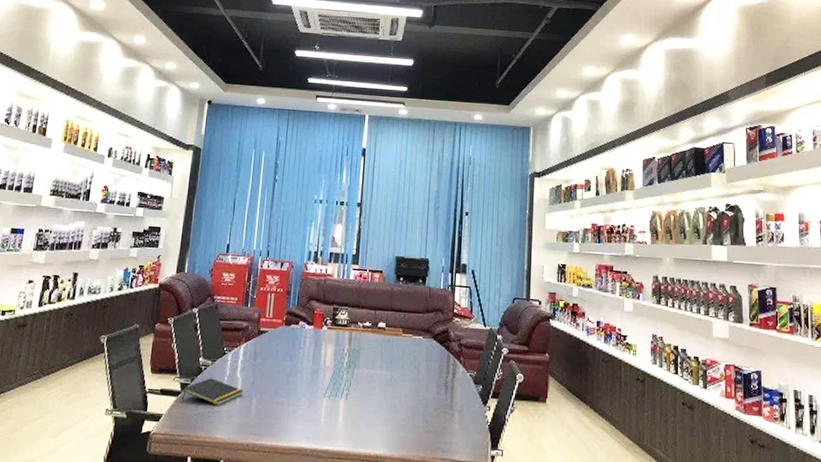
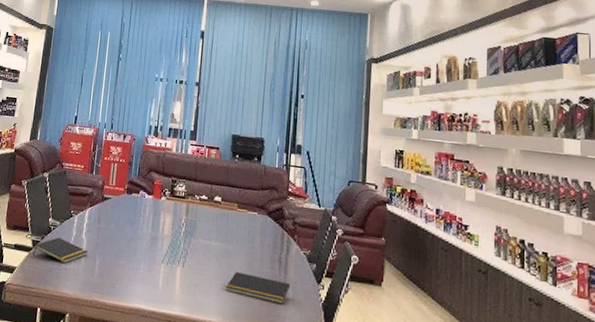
notepad: none [391,400,457,430] -> present [226,272,291,305]

